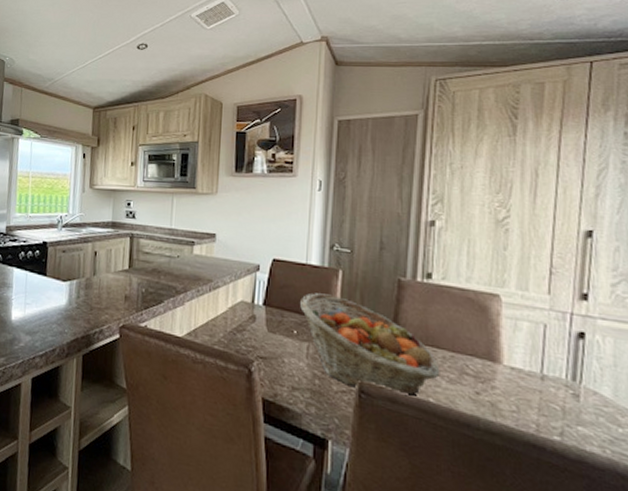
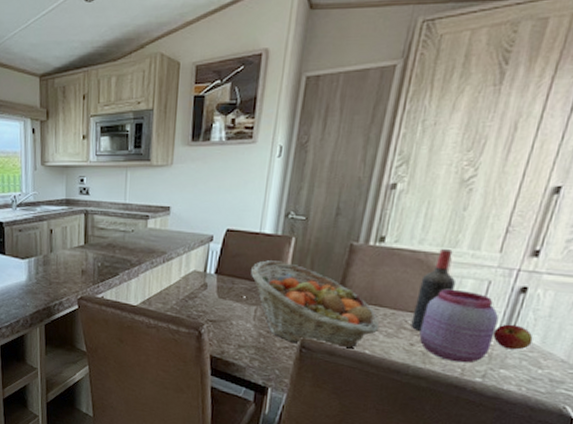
wine bottle: none [473,287,512,379] -> present [411,248,457,332]
jar: none [483,331,564,417] -> present [419,289,499,363]
apple: none [561,373,604,404] -> present [493,324,533,350]

